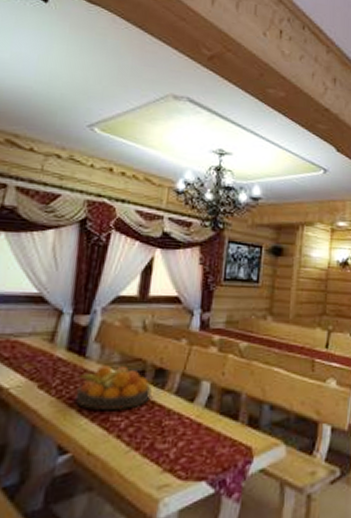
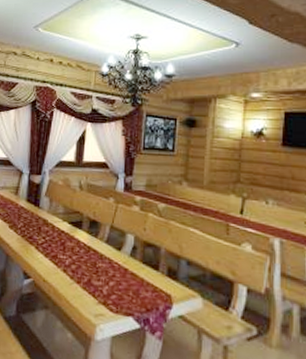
fruit bowl: present [75,365,152,411] -> none [33,214,88,251]

